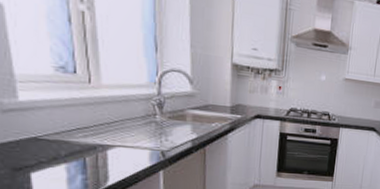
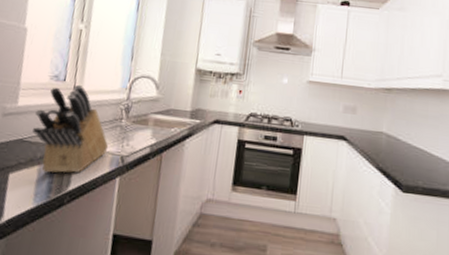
knife block: none [44,77,146,170] -> present [32,84,109,173]

